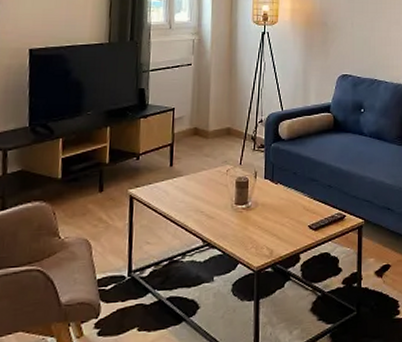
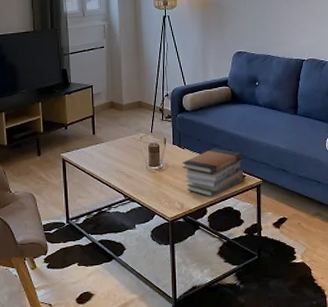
book stack: none [274,183,345,242] -> present [182,148,244,197]

